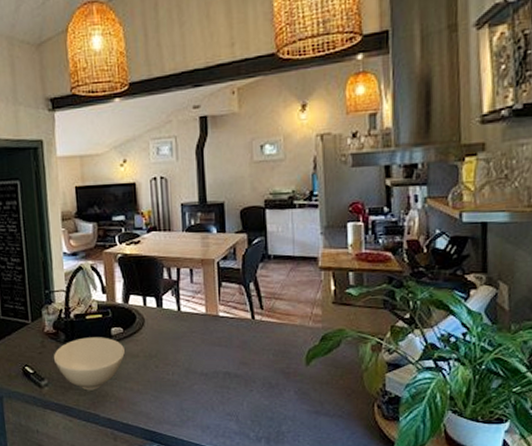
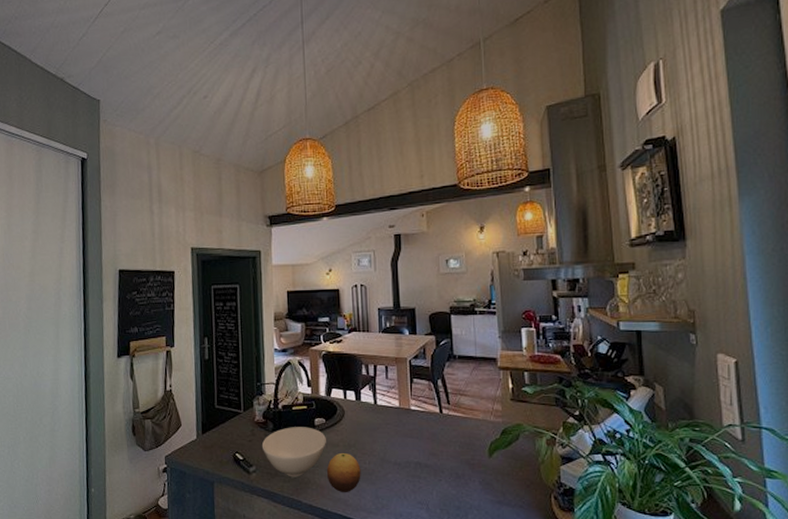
fruit: none [125,363,164,405] -> present [326,452,361,492]

